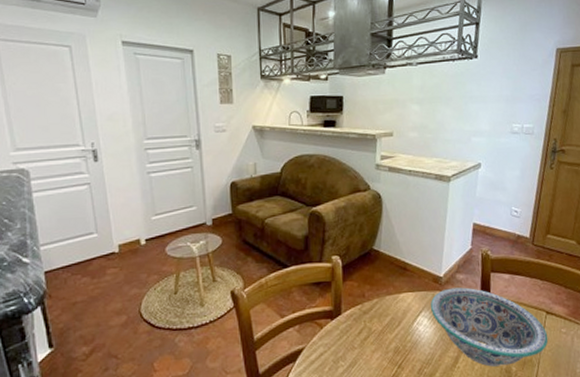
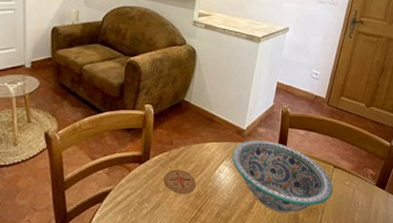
coaster: none [359,323,393,350] -> present [164,169,196,194]

